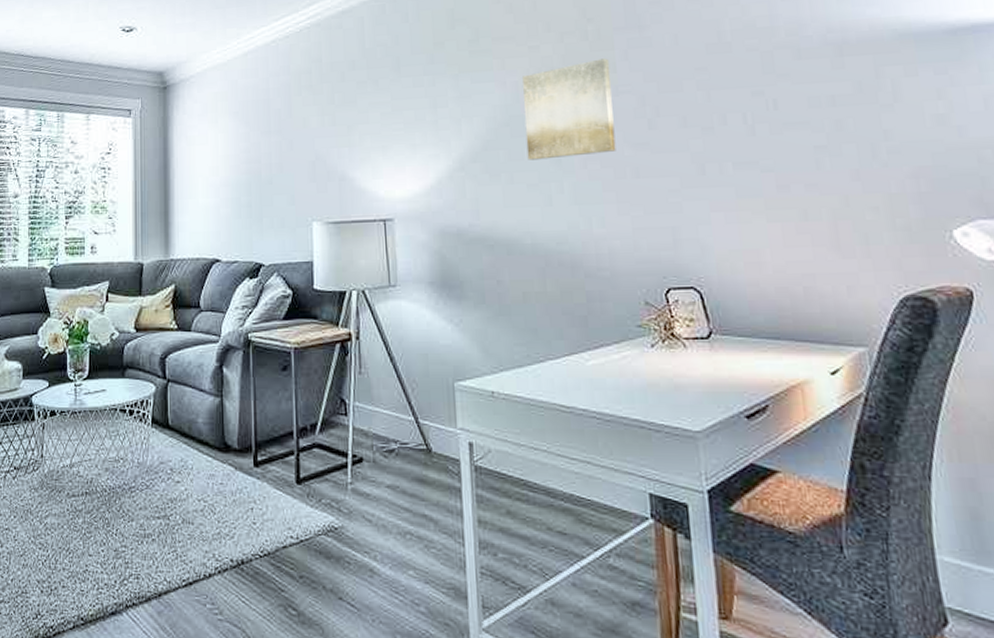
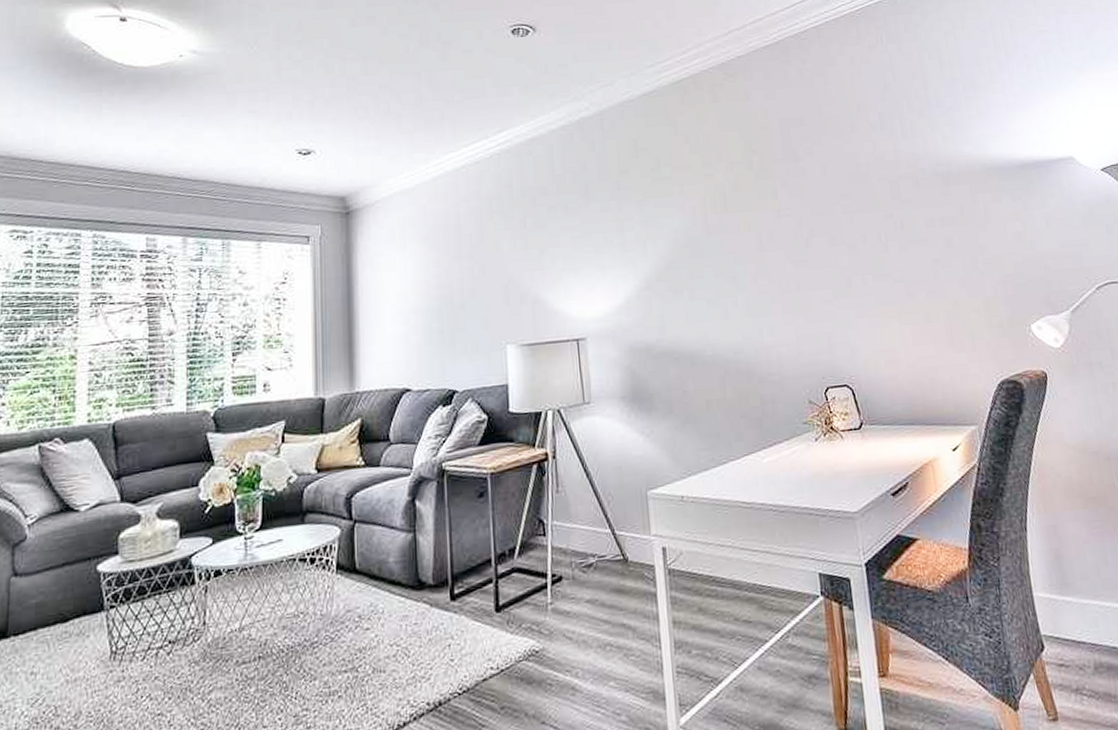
wall art: present [522,58,616,160] -> none [699,186,780,278]

